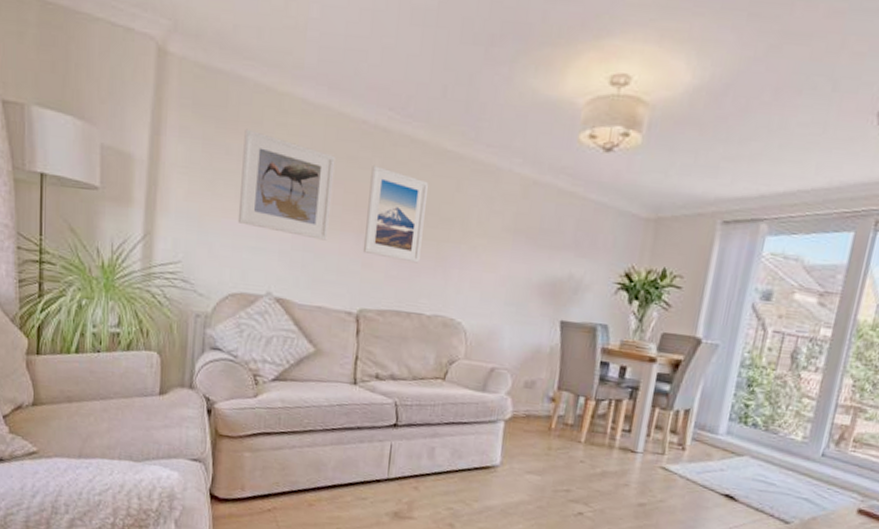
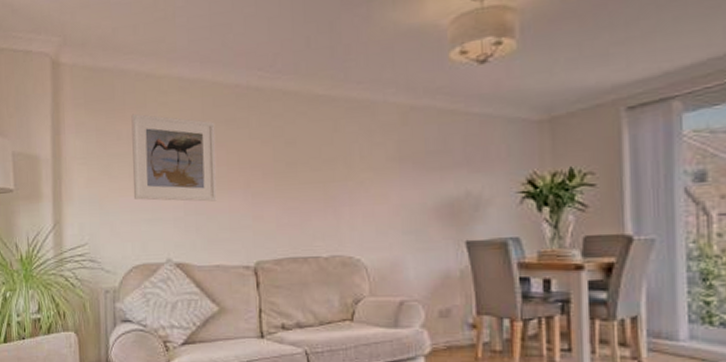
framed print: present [362,166,429,263] -> none [250,123,308,208]

